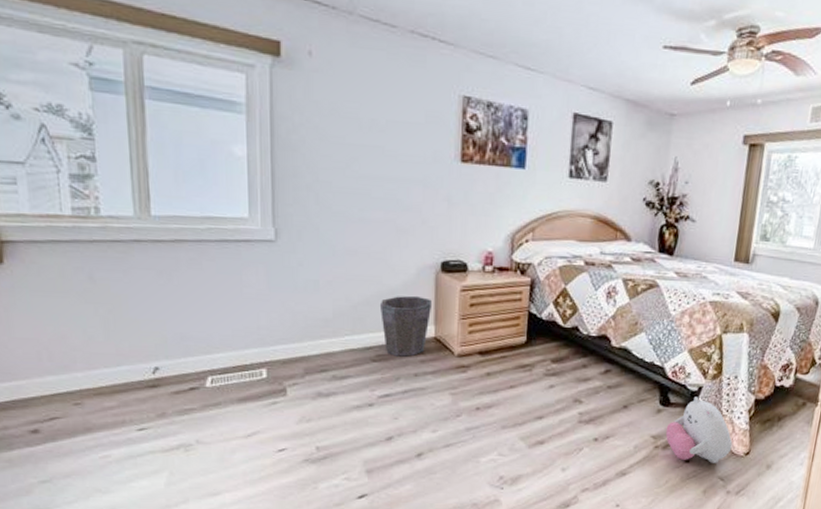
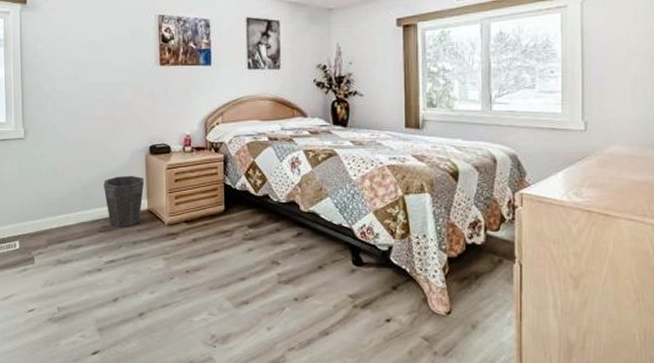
plush toy: present [665,397,733,463] -> none [362,256,432,323]

